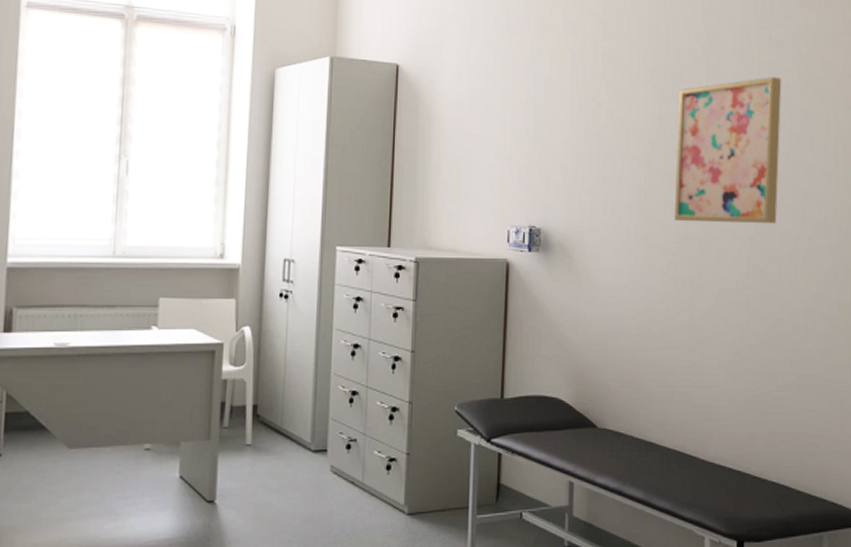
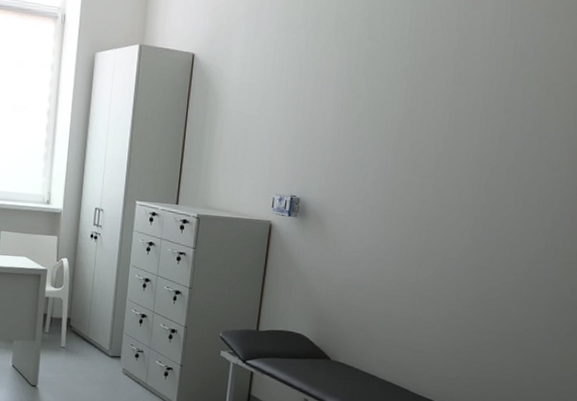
wall art: present [674,77,782,224] -> none [412,80,521,208]

